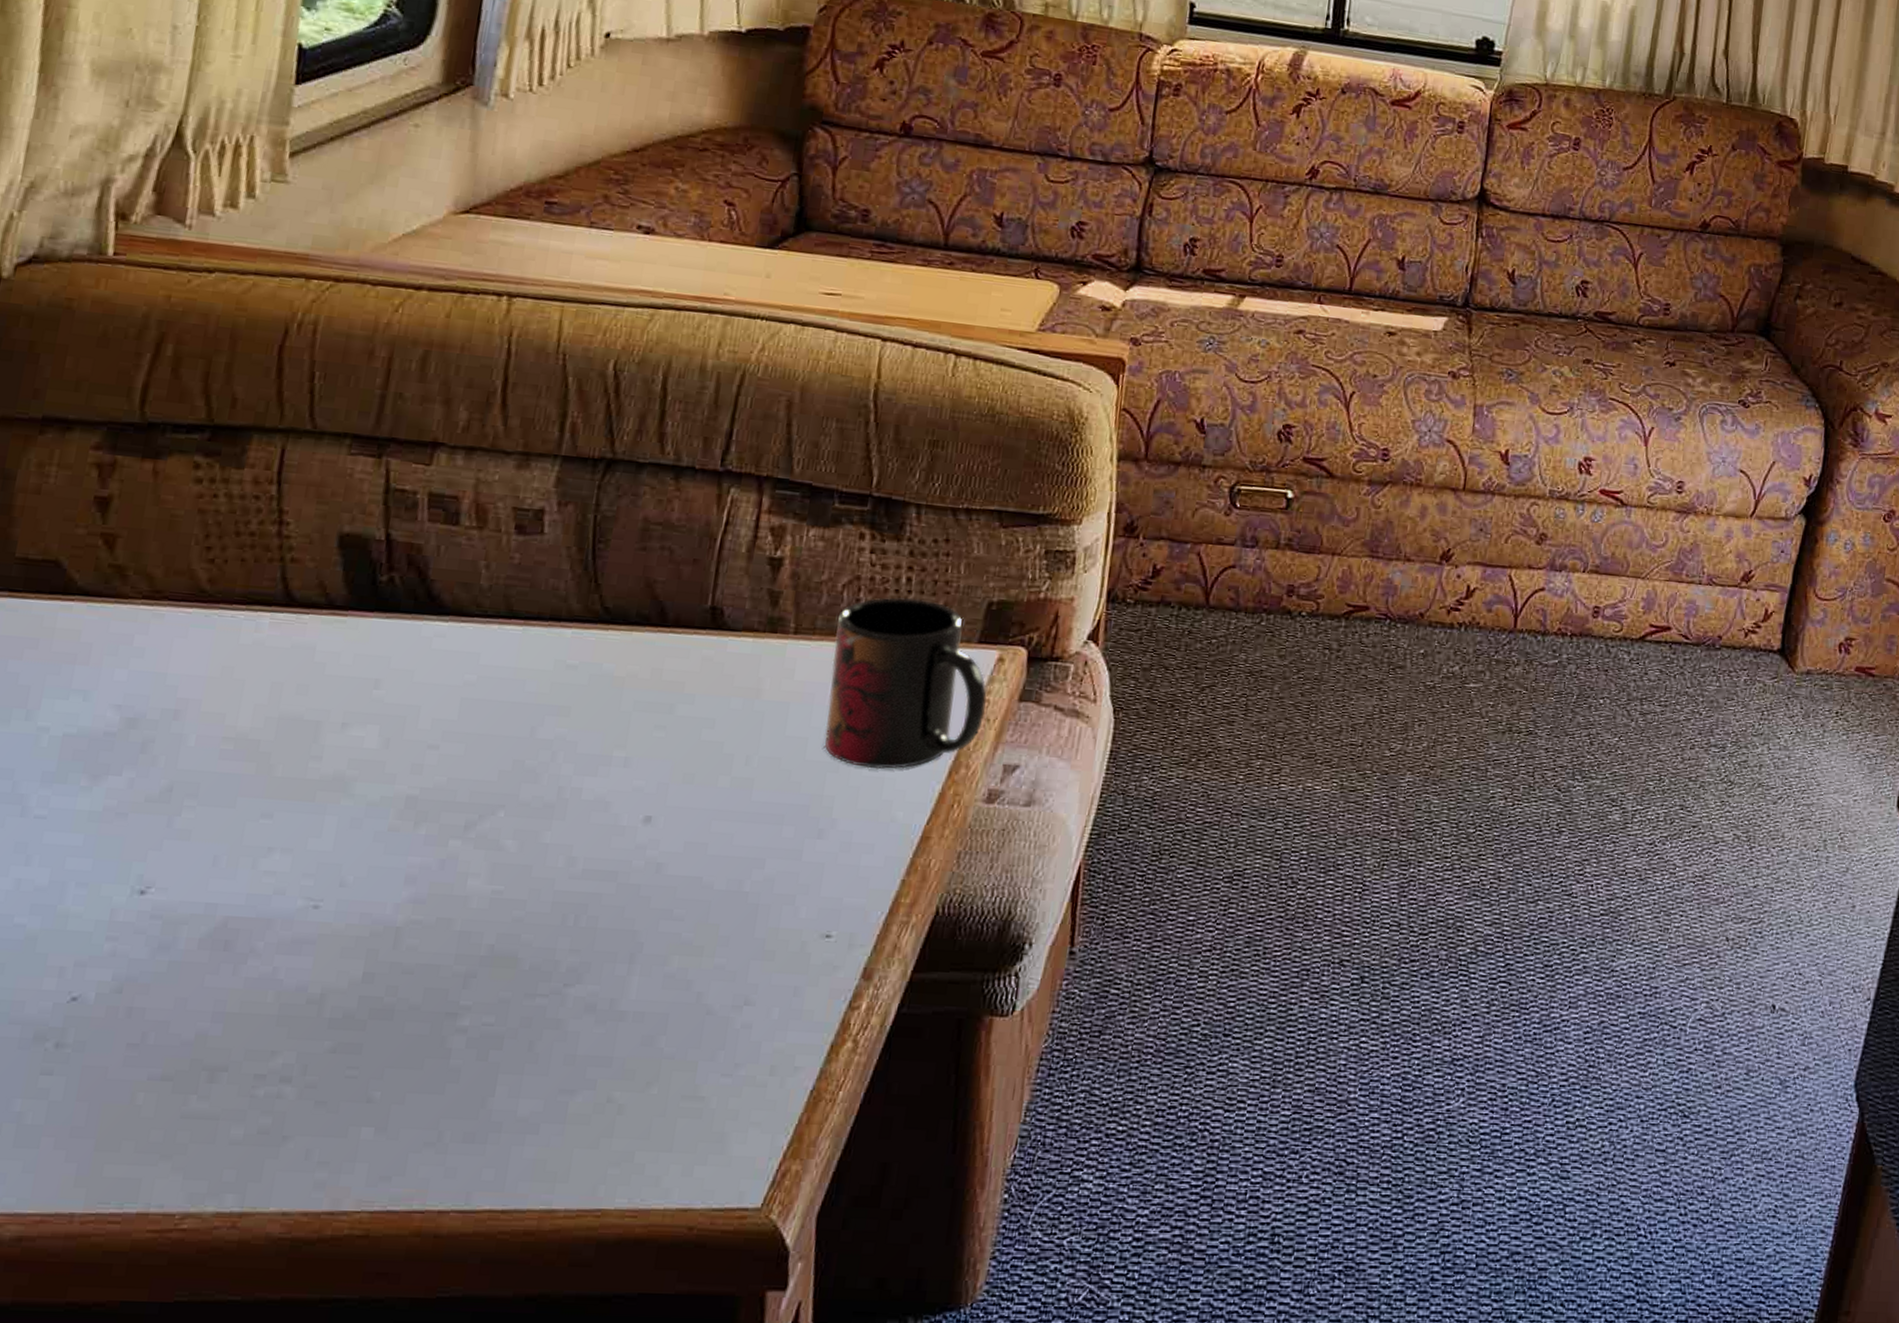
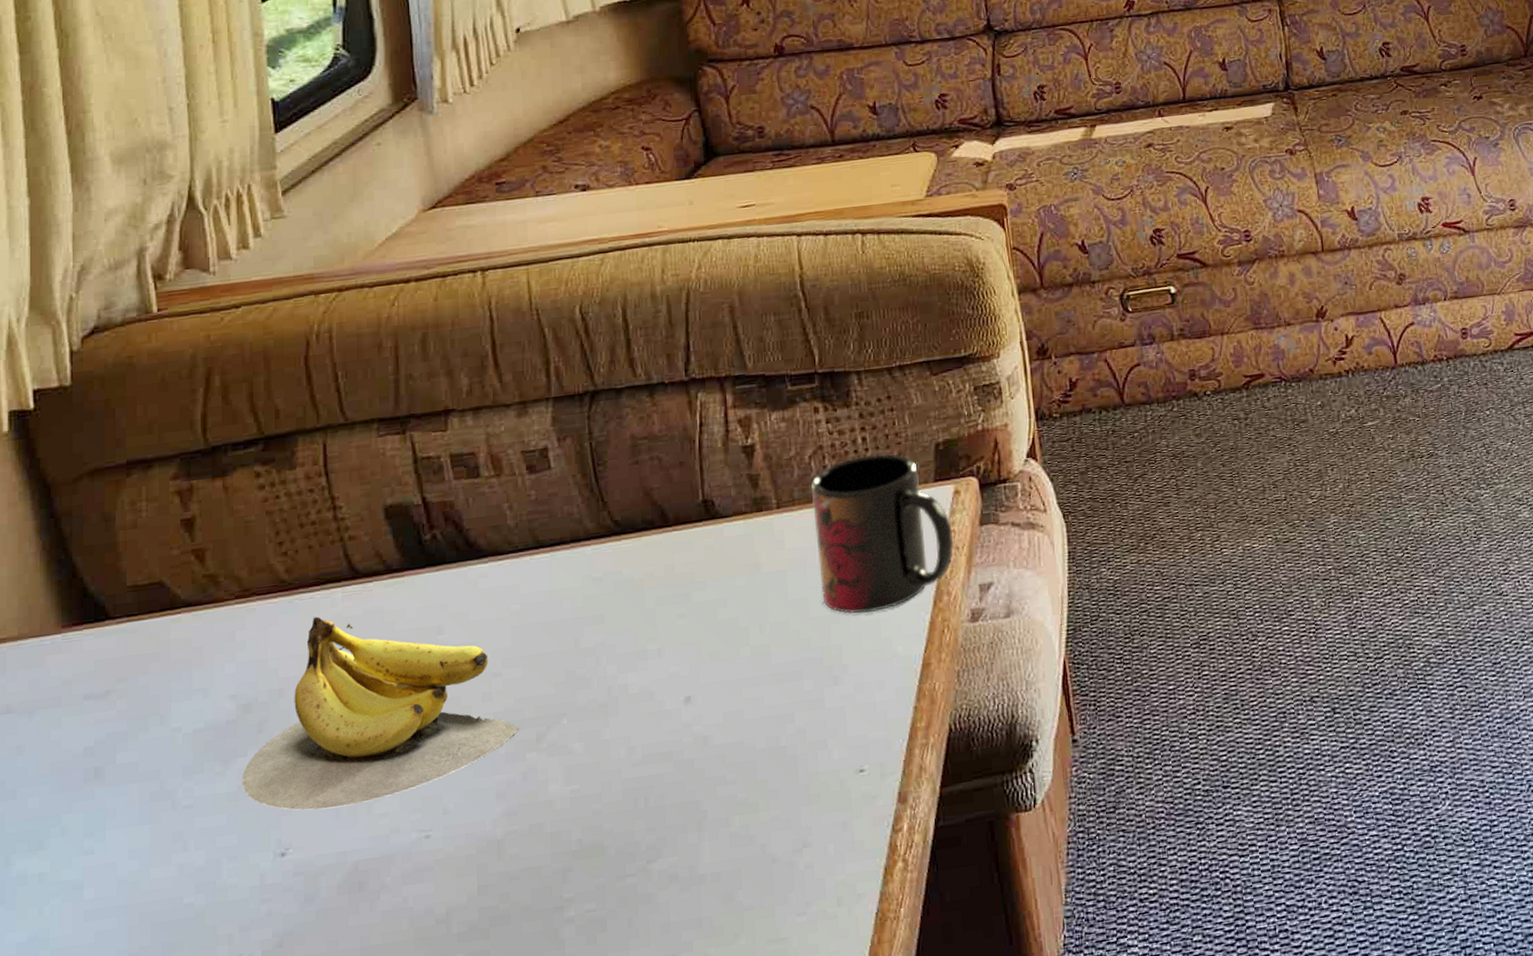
banana: none [109,638,450,855] -> present [242,616,521,810]

